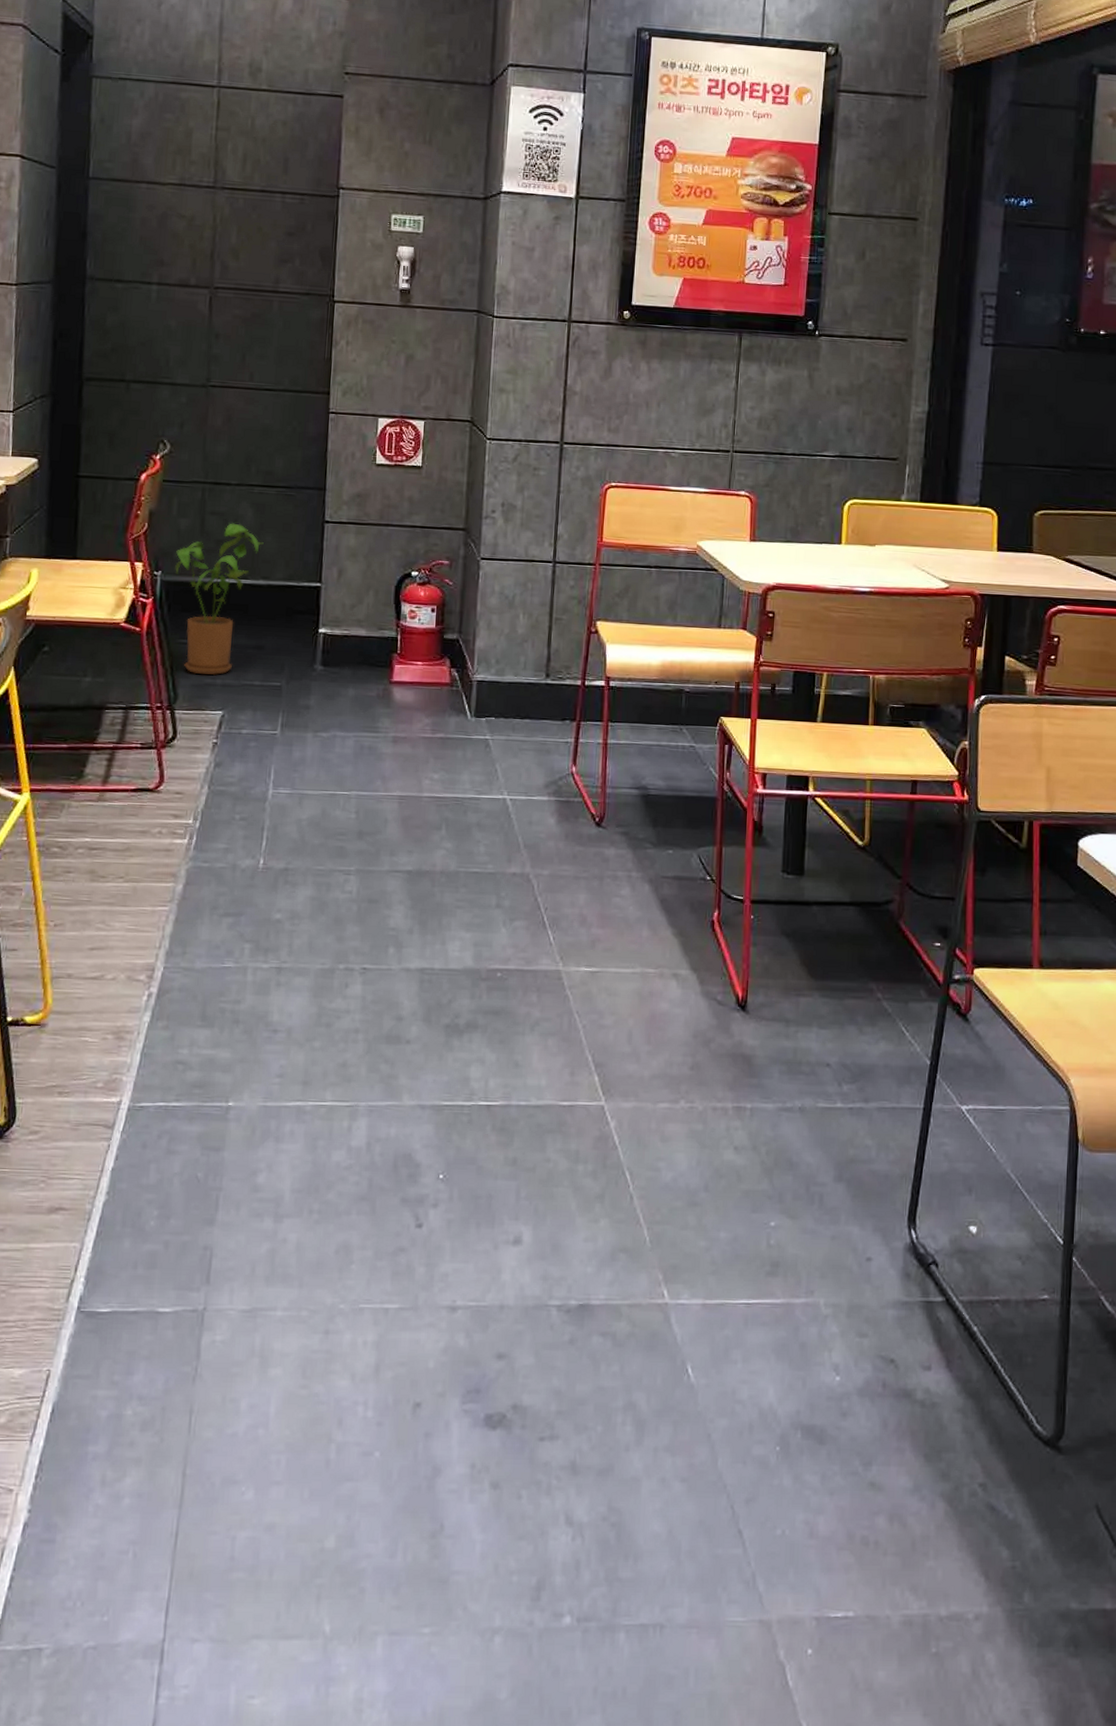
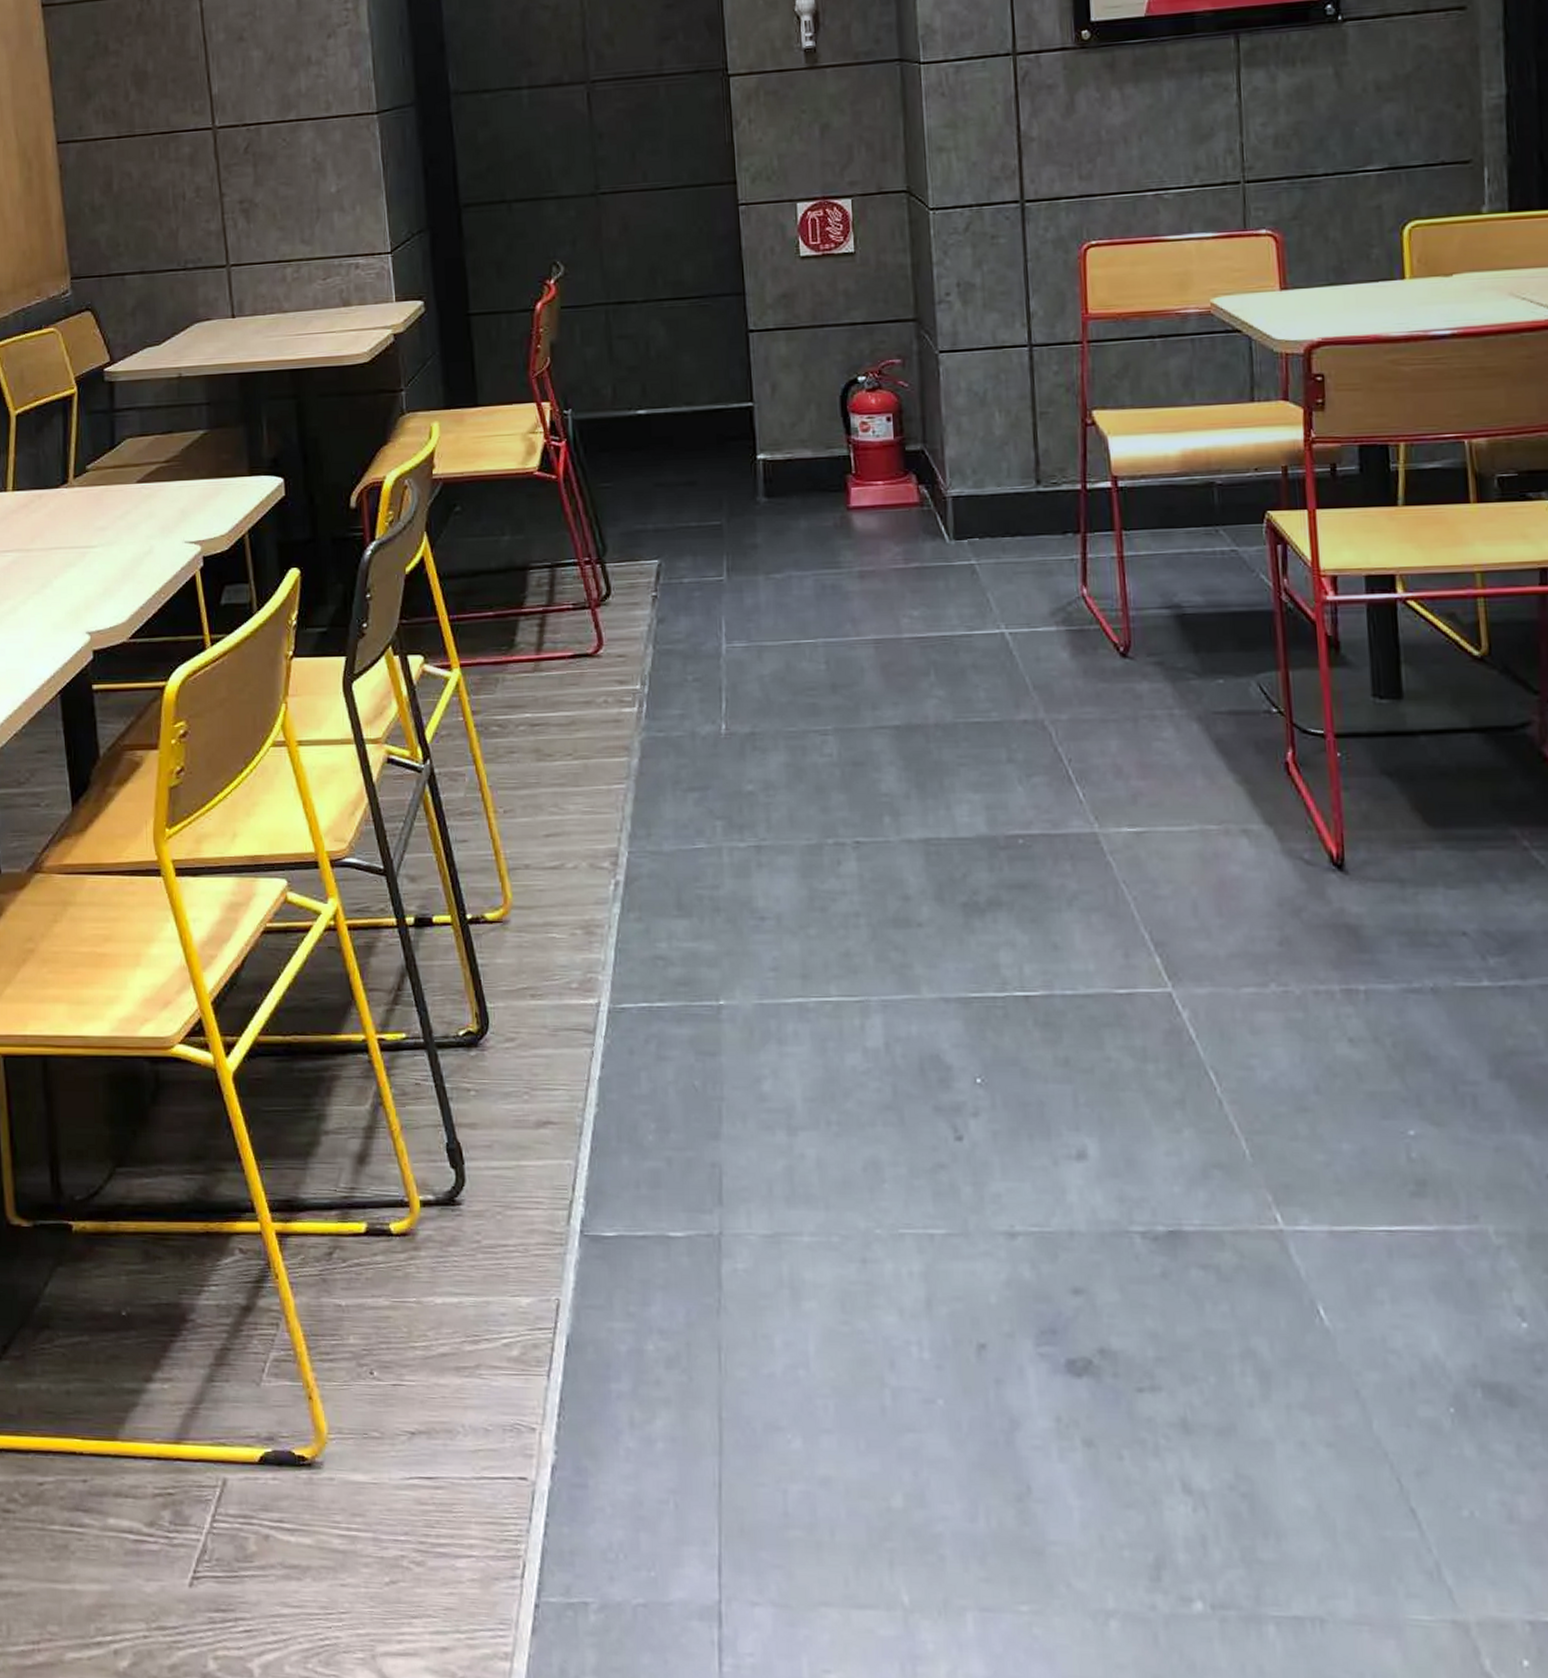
house plant: present [175,523,264,676] -> none [585,345,682,521]

